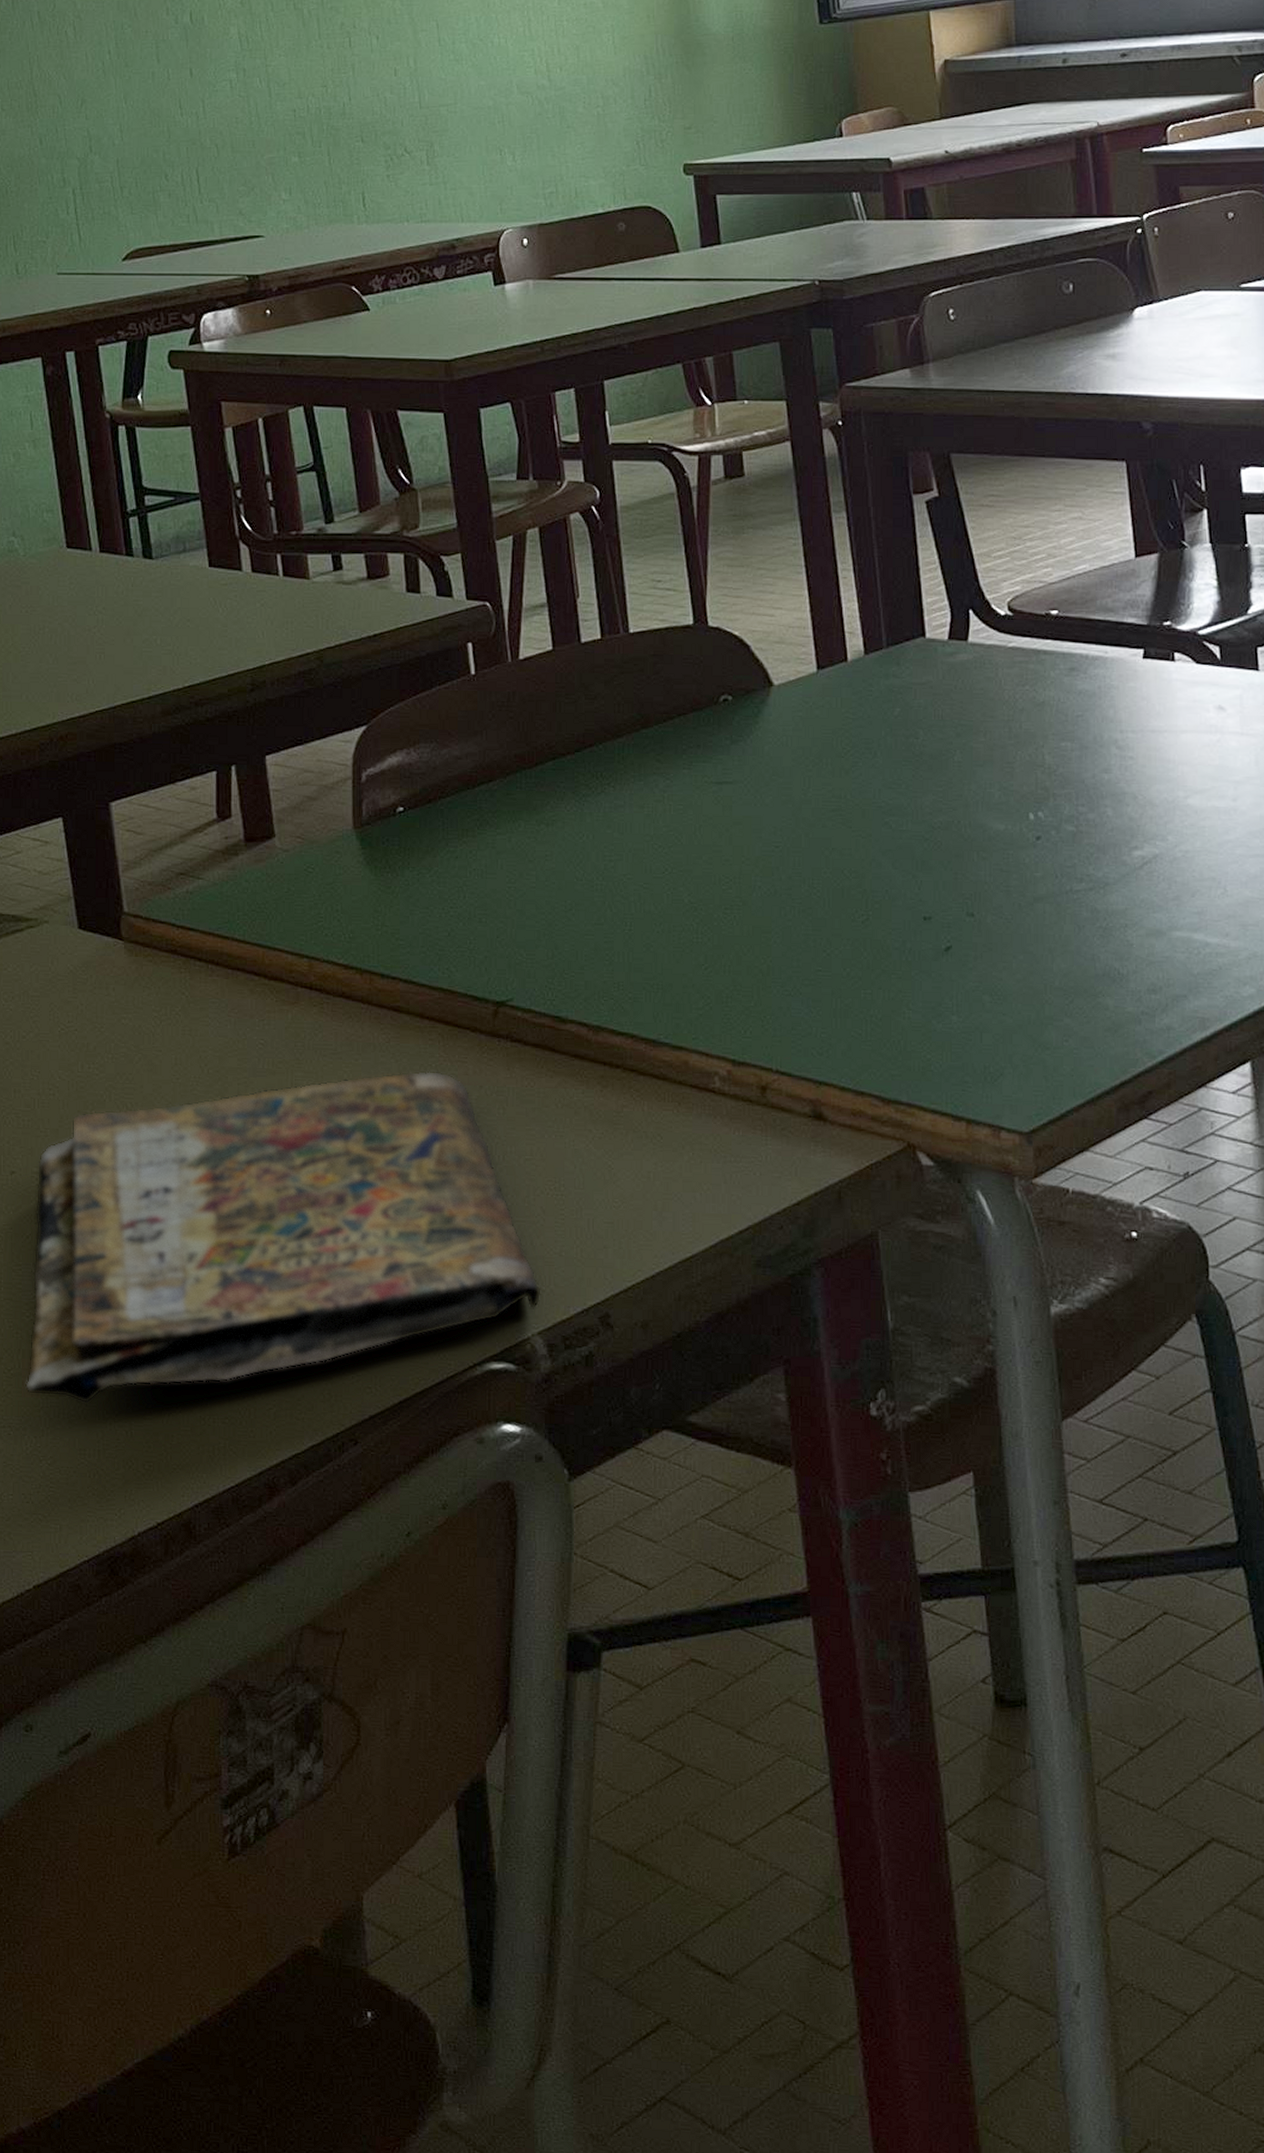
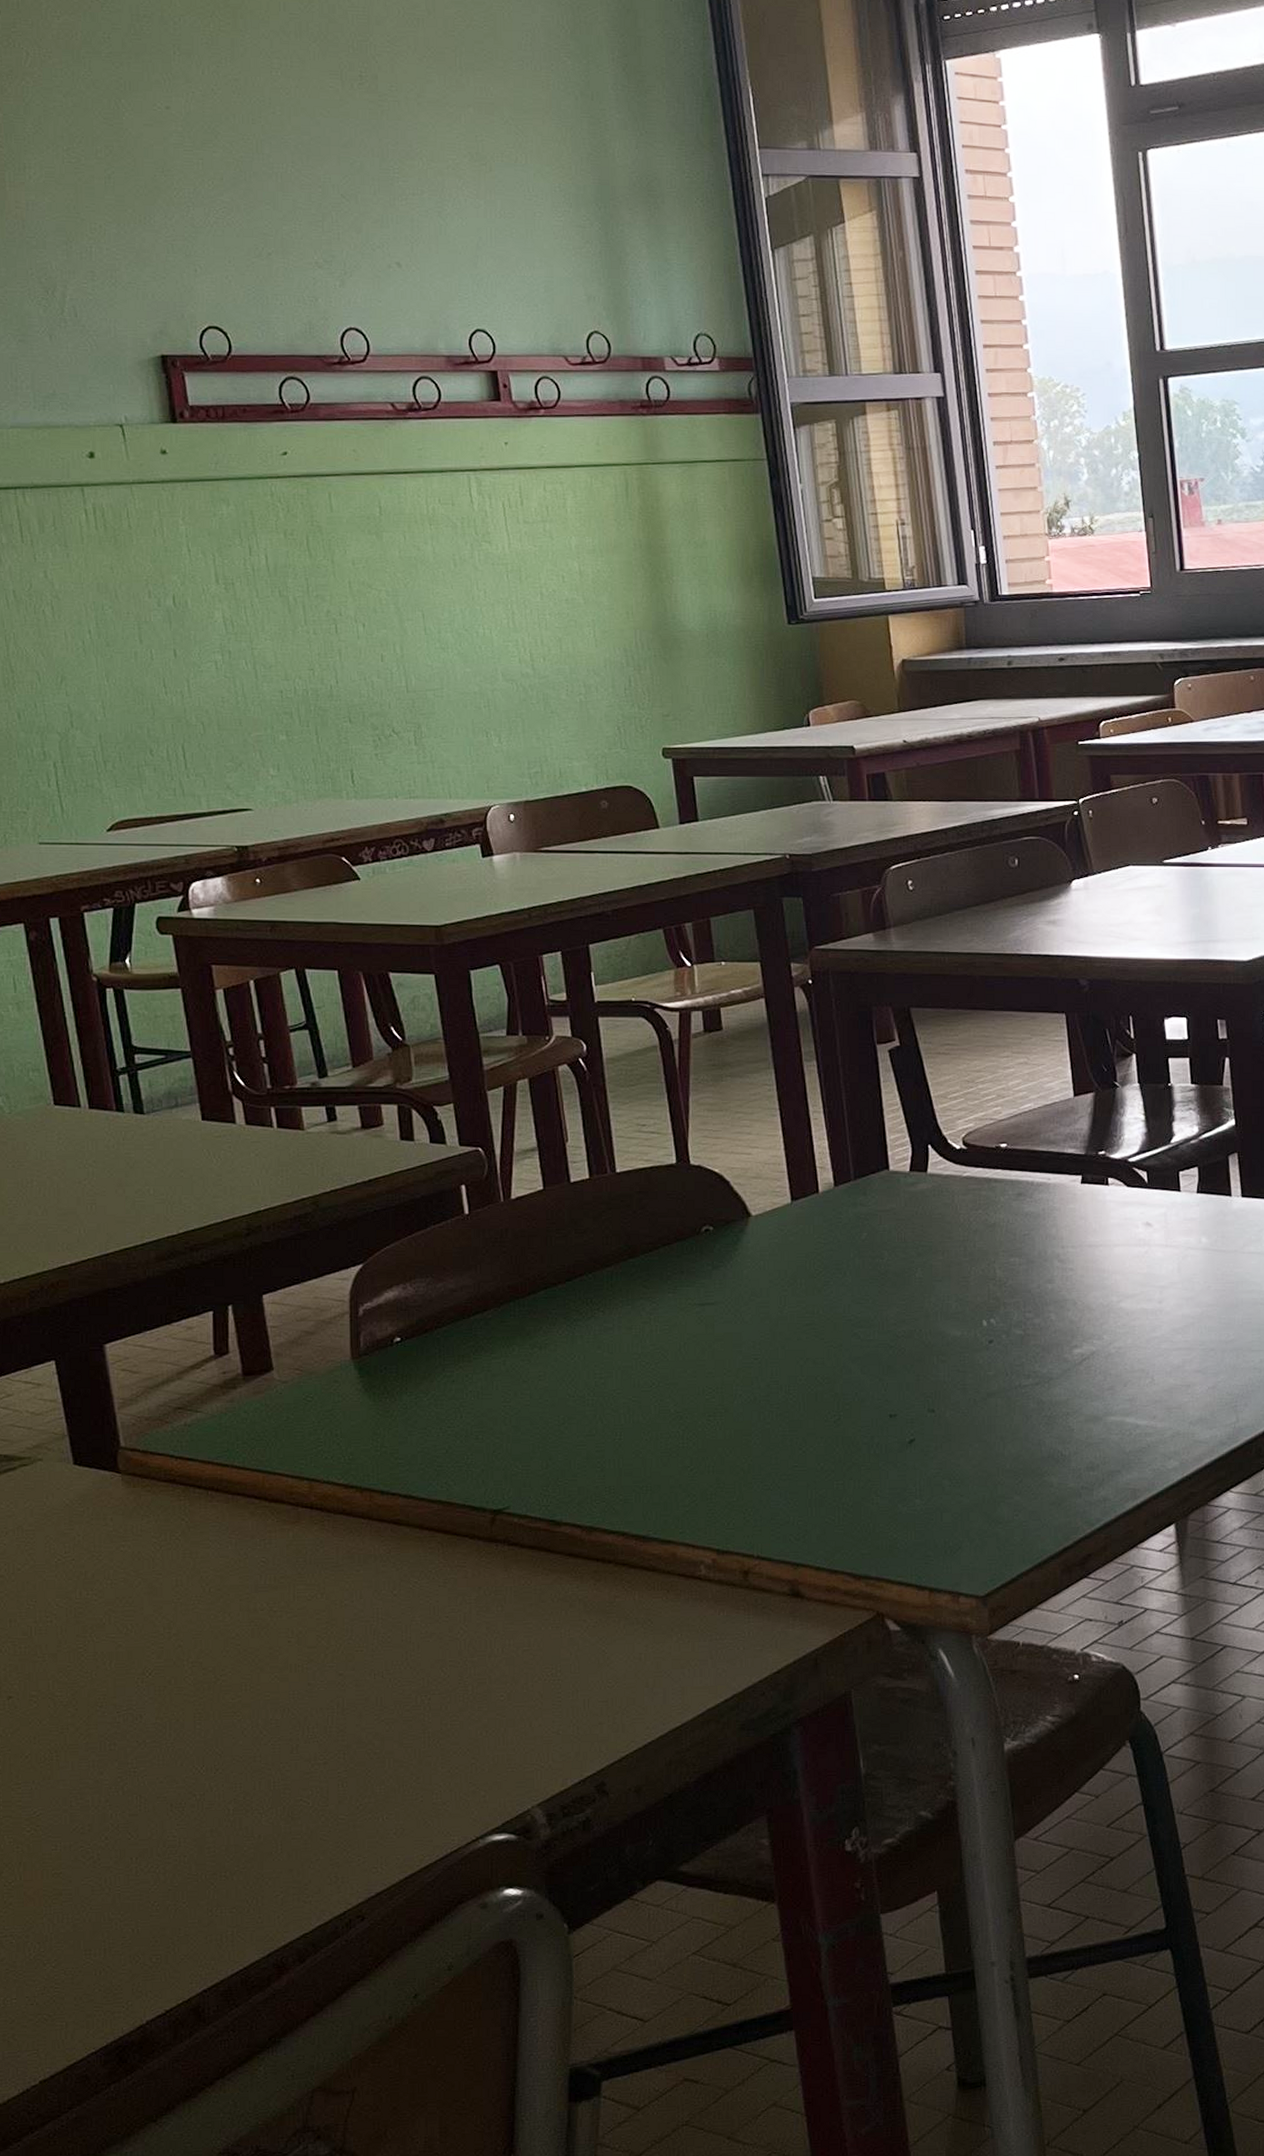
book: present [25,1070,541,1404] -> none [27,1576,540,1908]

